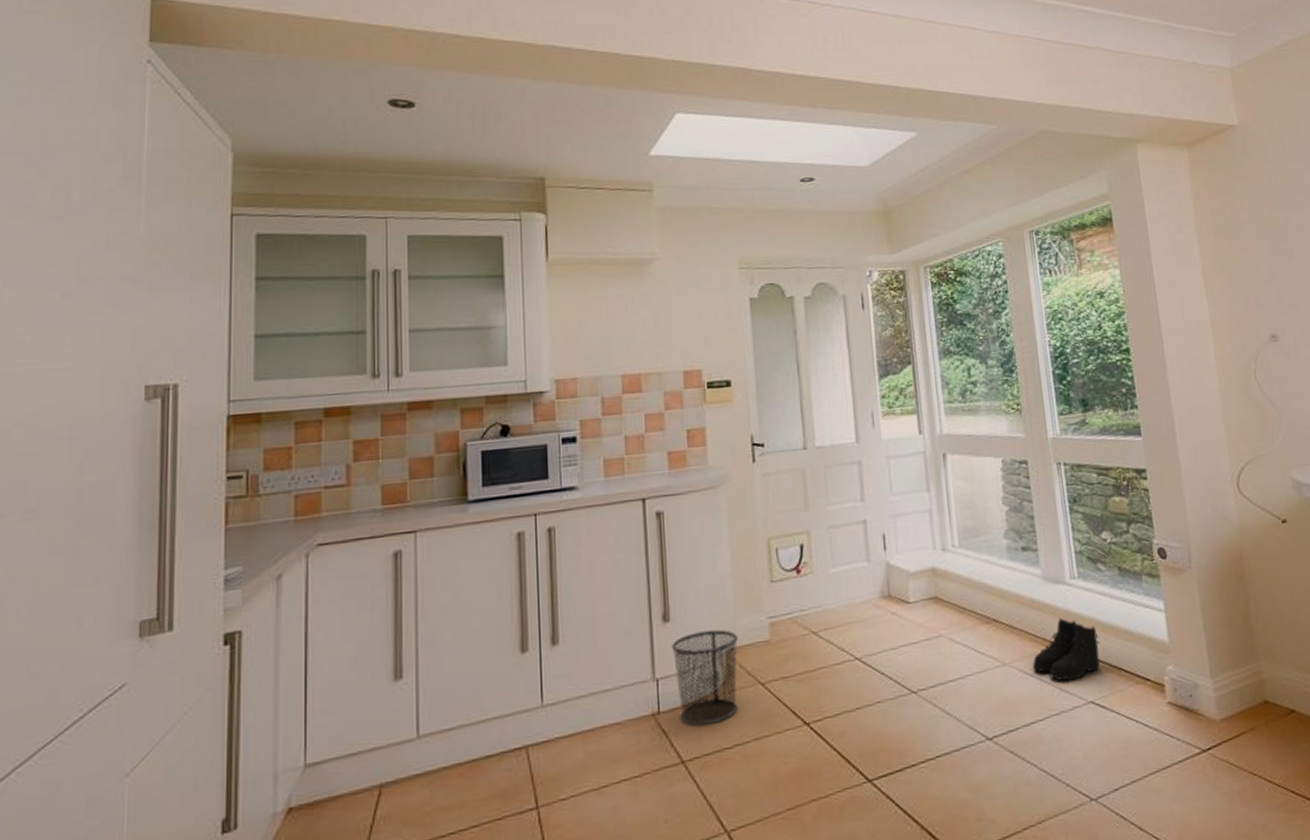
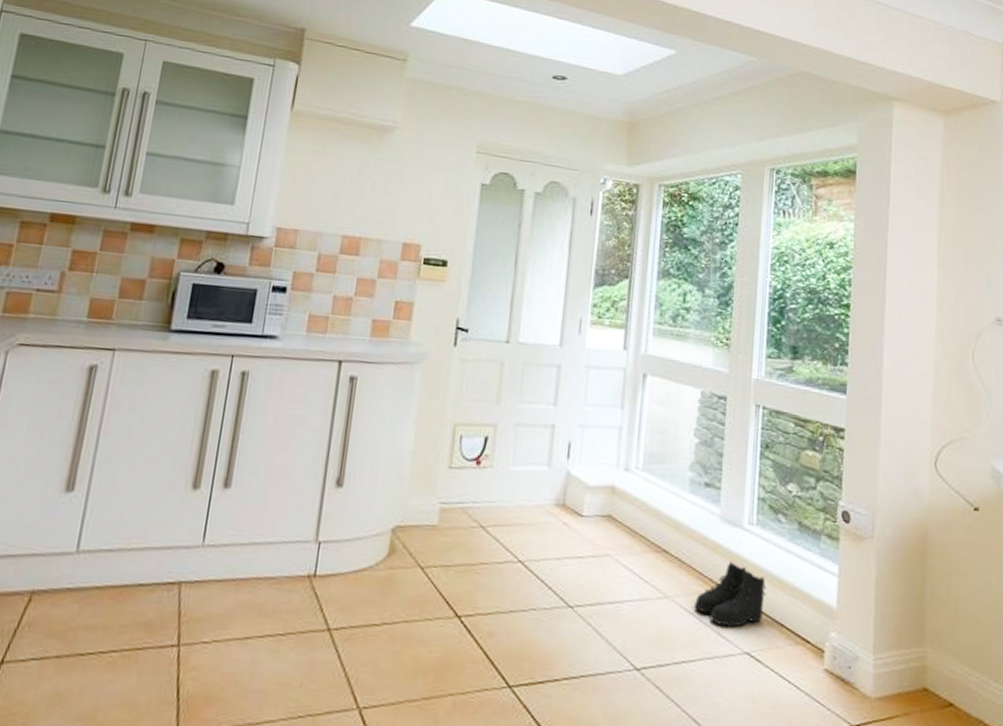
waste bin: present [671,629,738,726] -> none [335,503,406,598]

